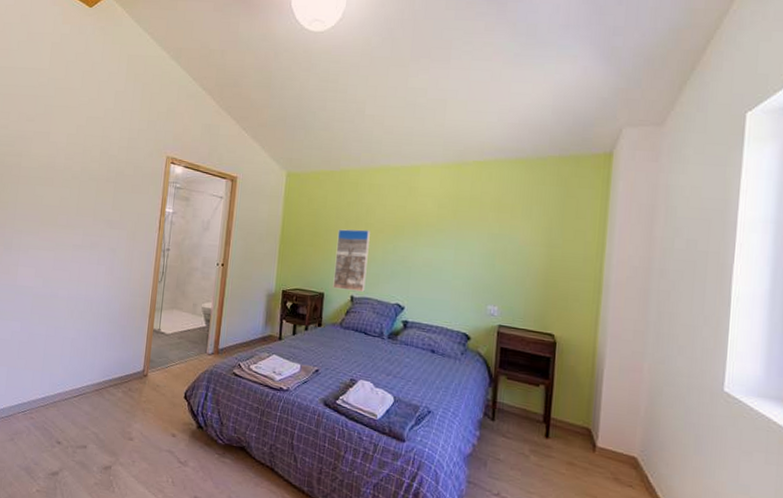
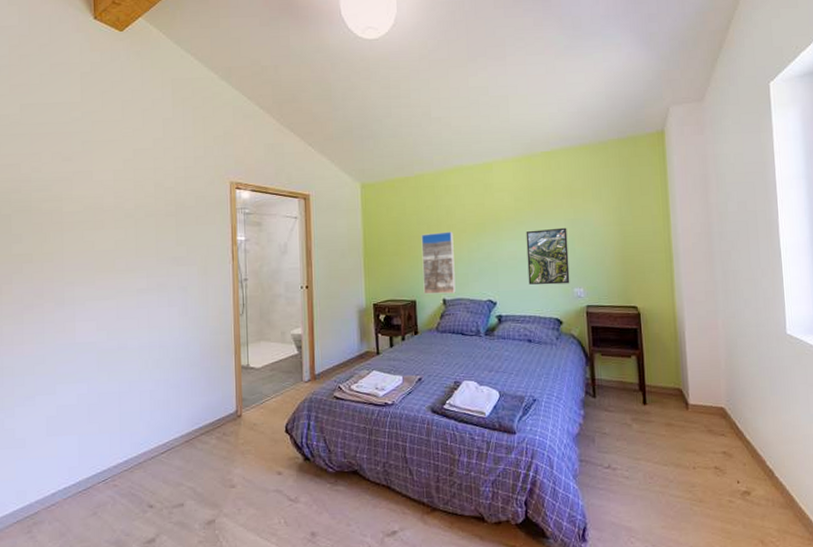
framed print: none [440,240,489,300] -> present [526,227,570,285]

